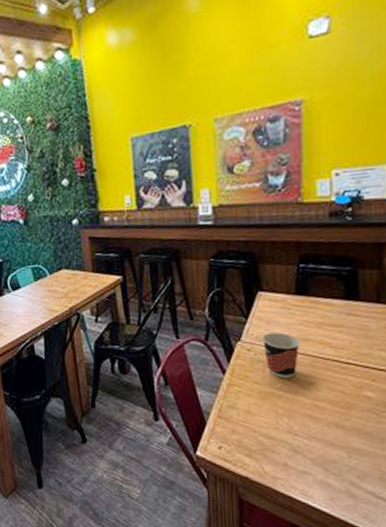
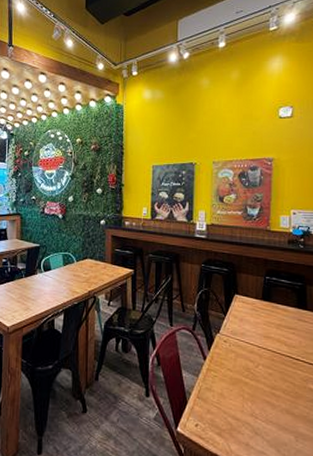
cup: present [261,332,300,379] -> none [235,329,263,369]

